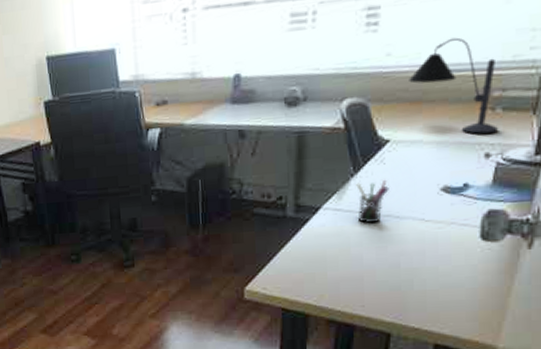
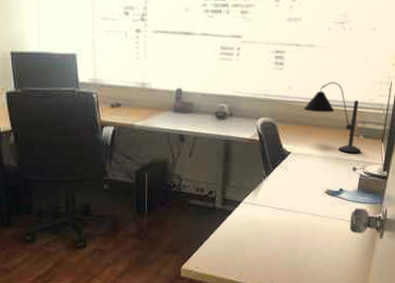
pen holder: present [356,179,389,224] -> none [267,182,290,216]

